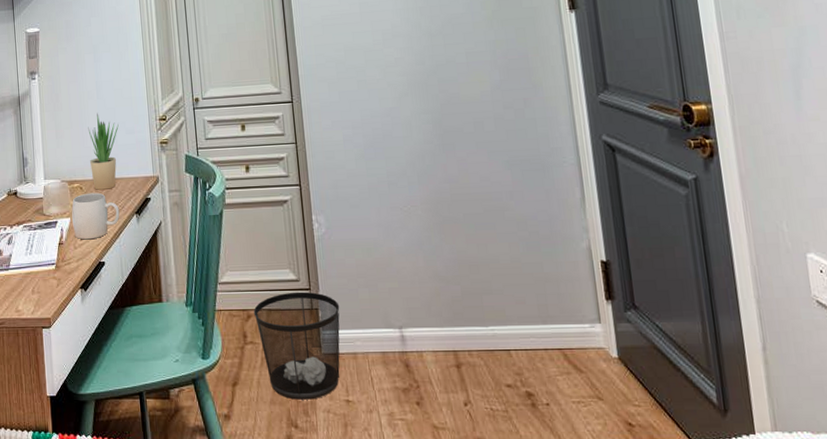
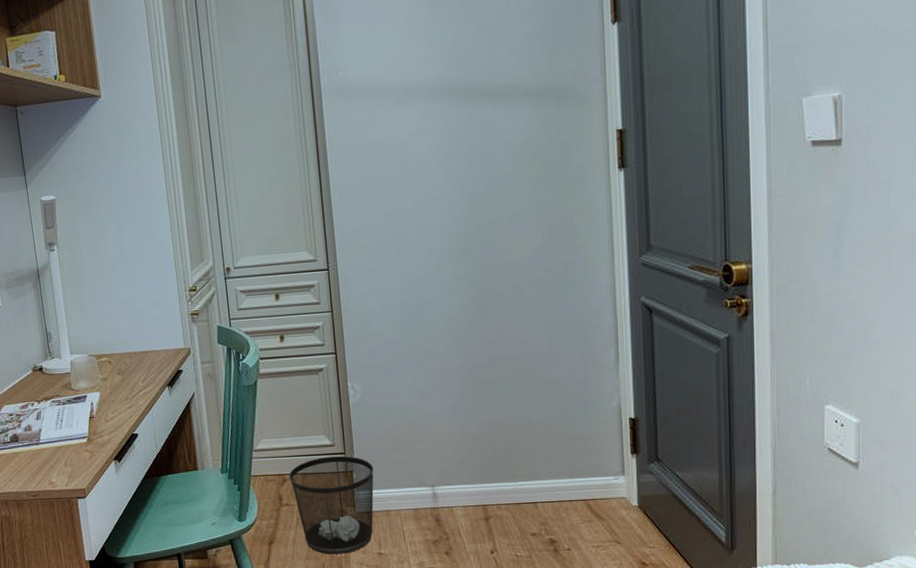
mug: present [71,192,120,240] -> none [100,366,152,413]
potted plant: present [88,113,119,190] -> none [114,285,147,364]

